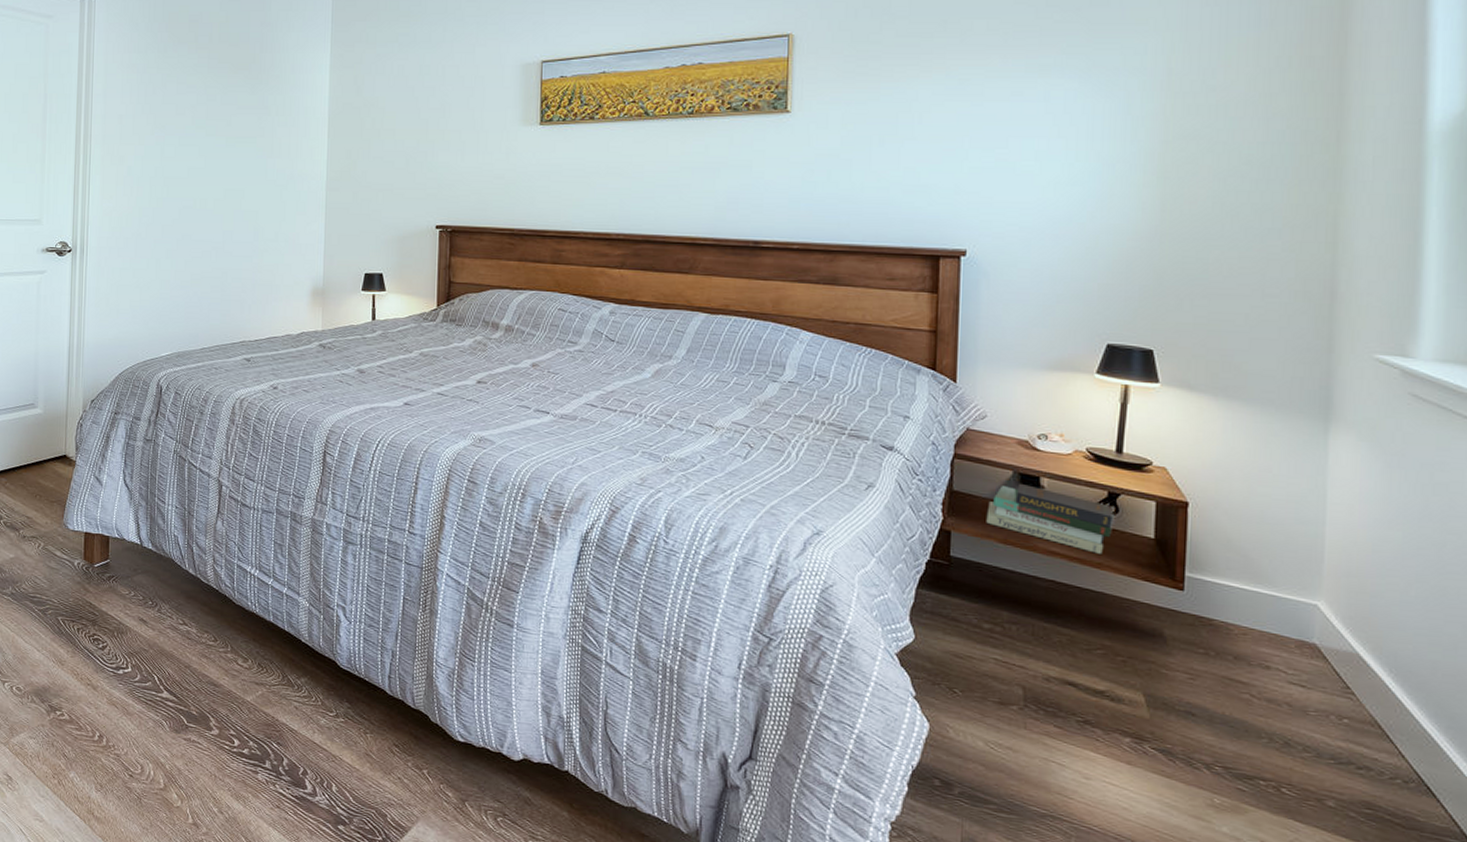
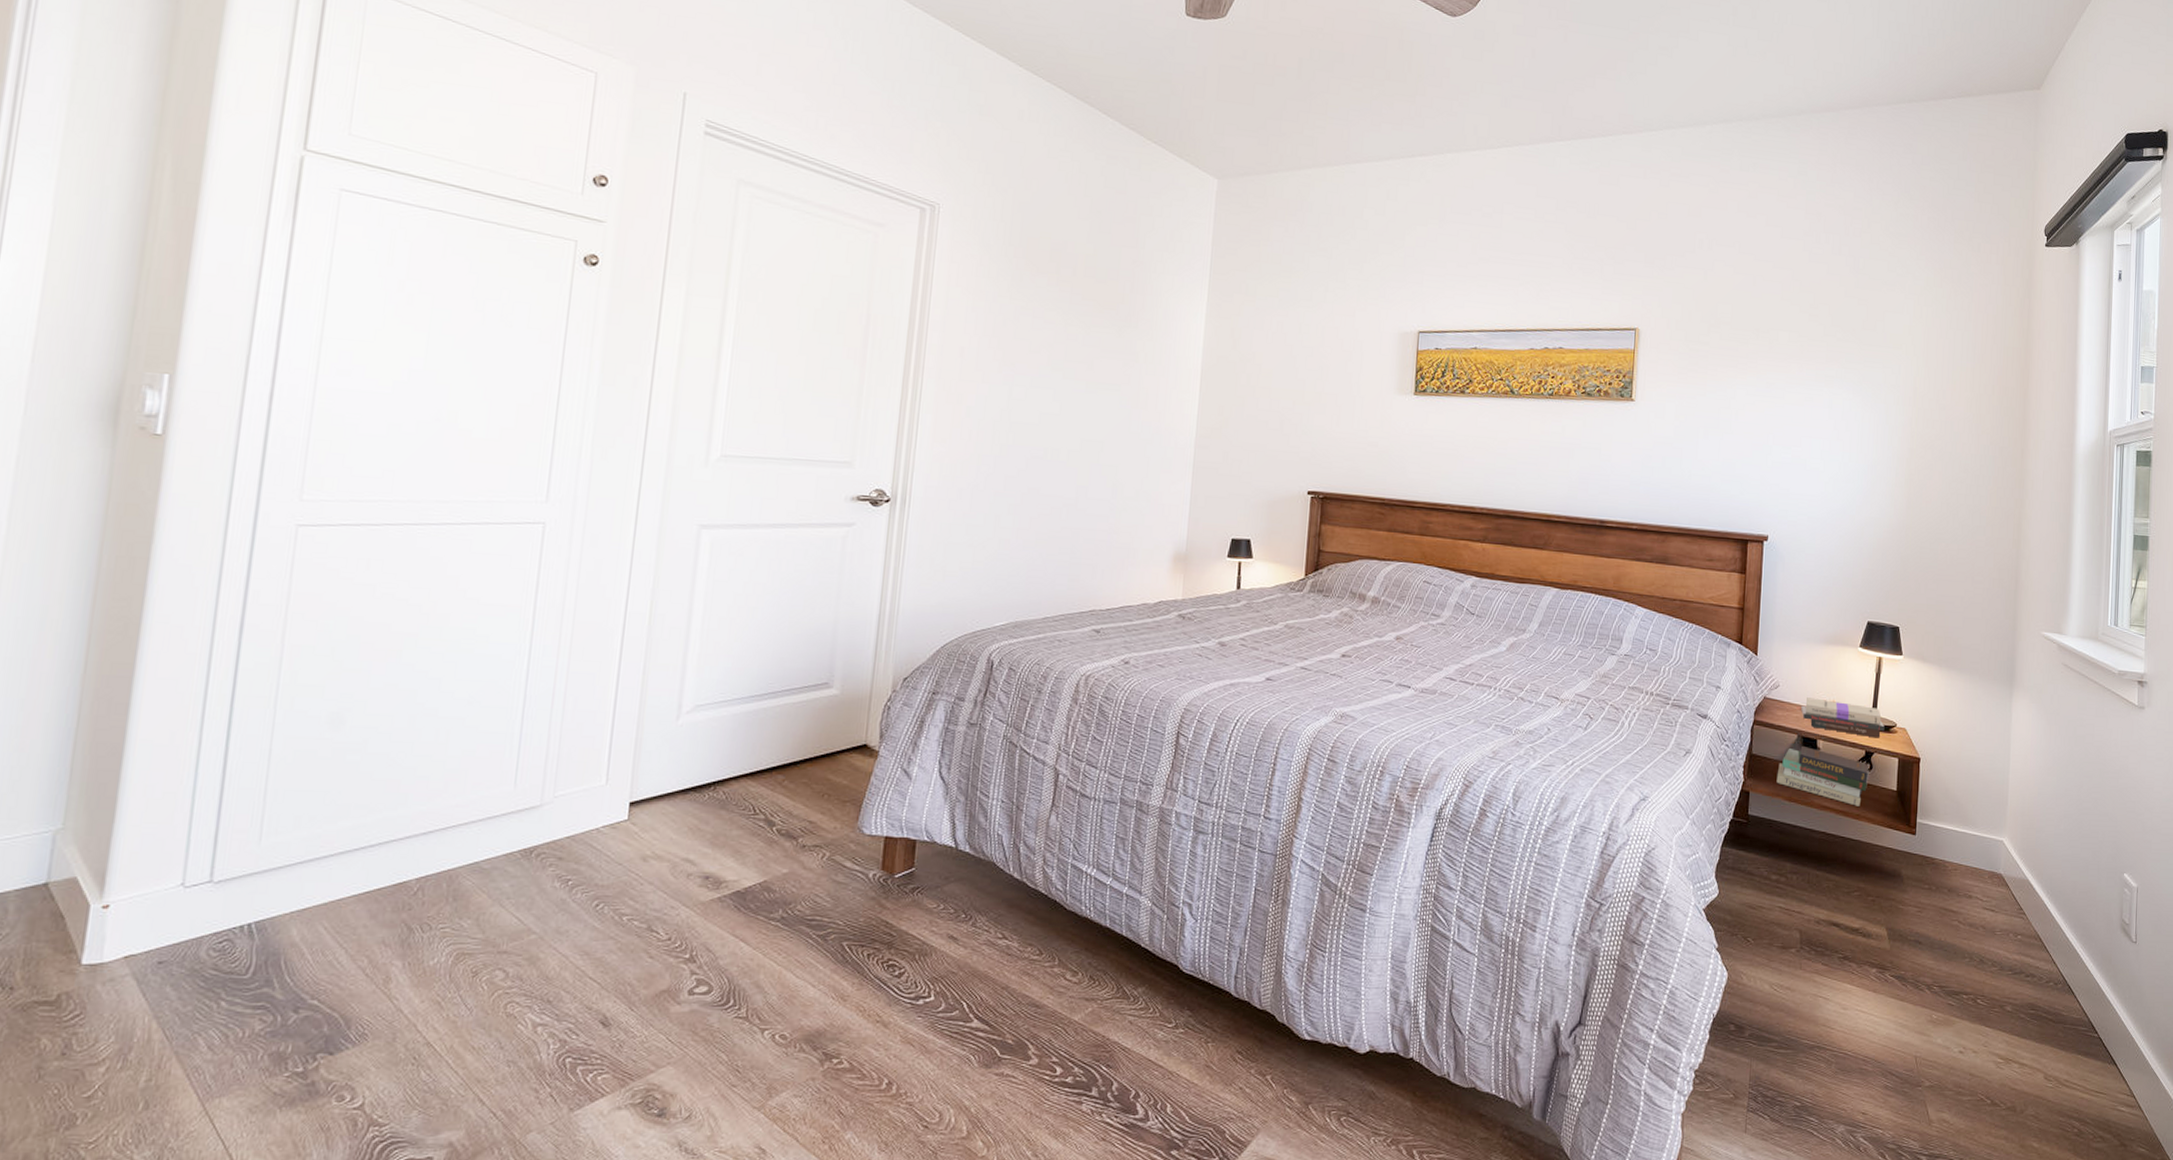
books: none [1017,430,1135,478] -> present [1801,697,1885,738]

